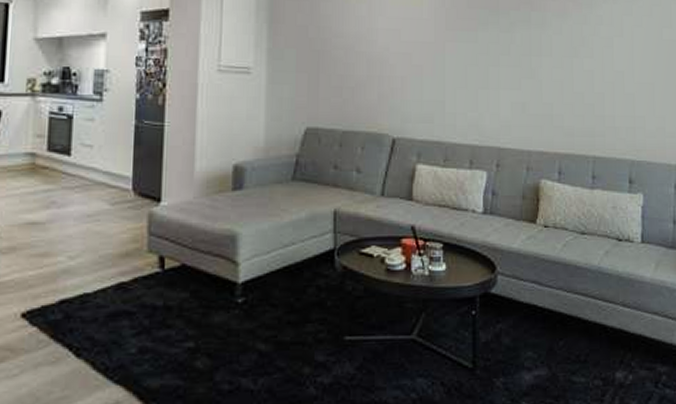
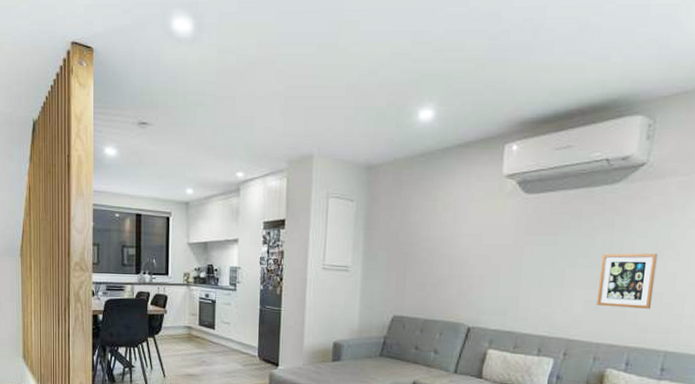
picture frame: none [522,50,575,110] -> present [596,253,658,309]

